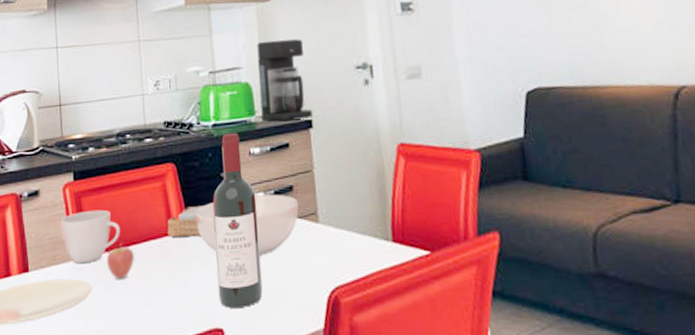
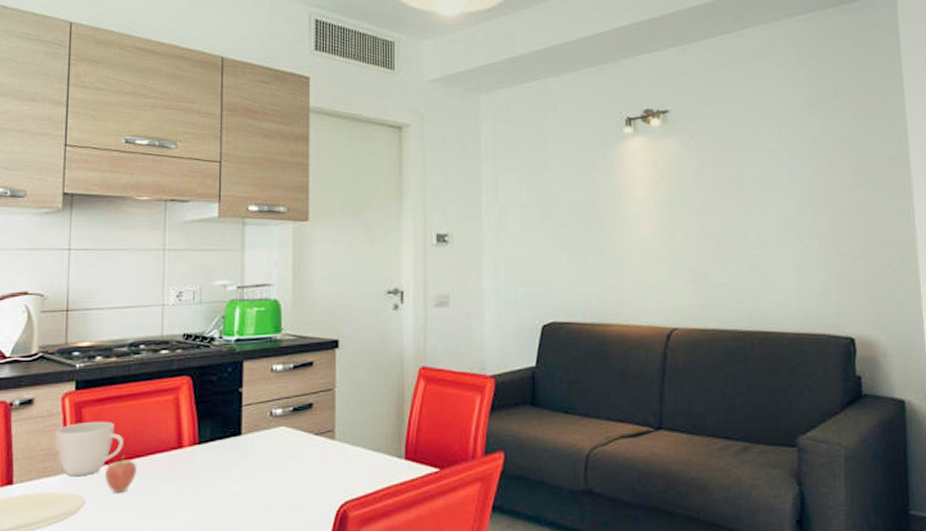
napkin holder: present [167,206,204,237] -> none [176,420,218,451]
bowl: present [195,194,299,255] -> none [208,411,316,470]
wine bottle: present [212,132,263,308] -> none [224,348,274,522]
coffee maker: present [257,39,313,123] -> none [287,260,340,342]

